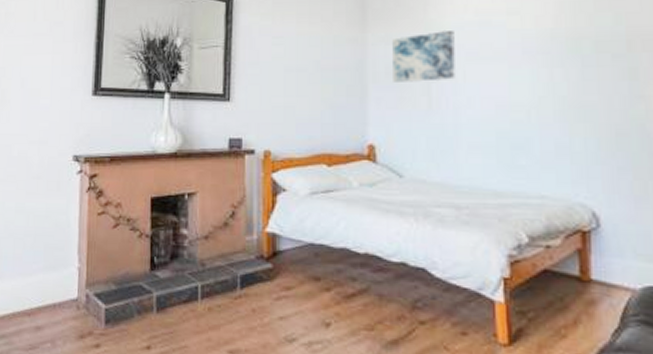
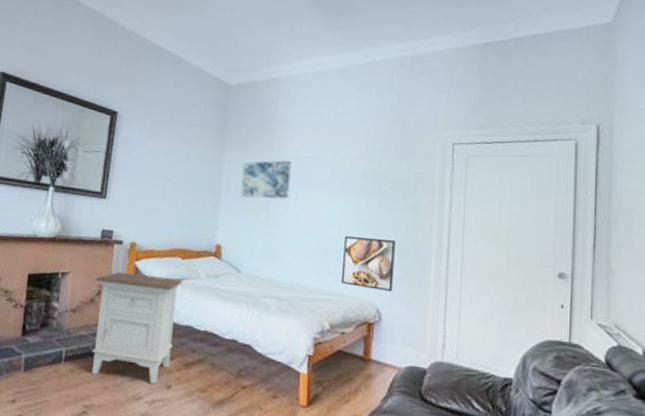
nightstand: none [227,187,332,322] -> present [92,271,183,384]
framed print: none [537,118,612,187] -> present [342,236,395,291]

